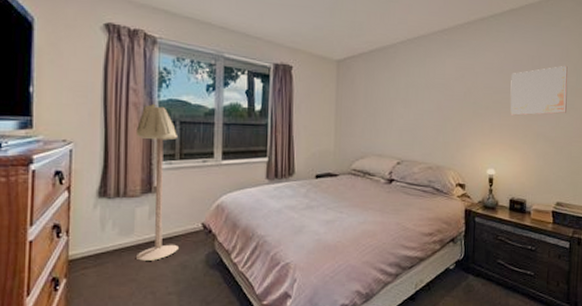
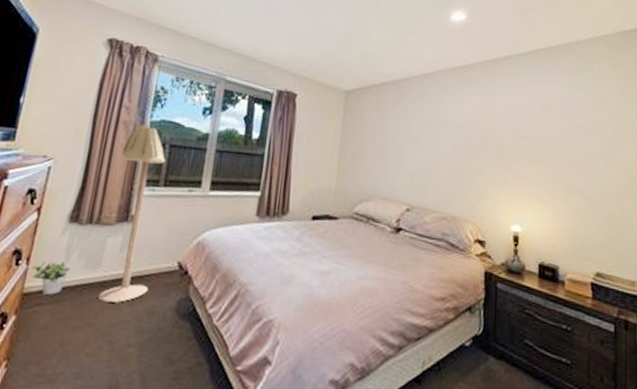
potted plant: none [72,231,107,260] -> present [32,262,70,295]
wall art: present [510,65,568,116] -> none [538,112,604,167]

